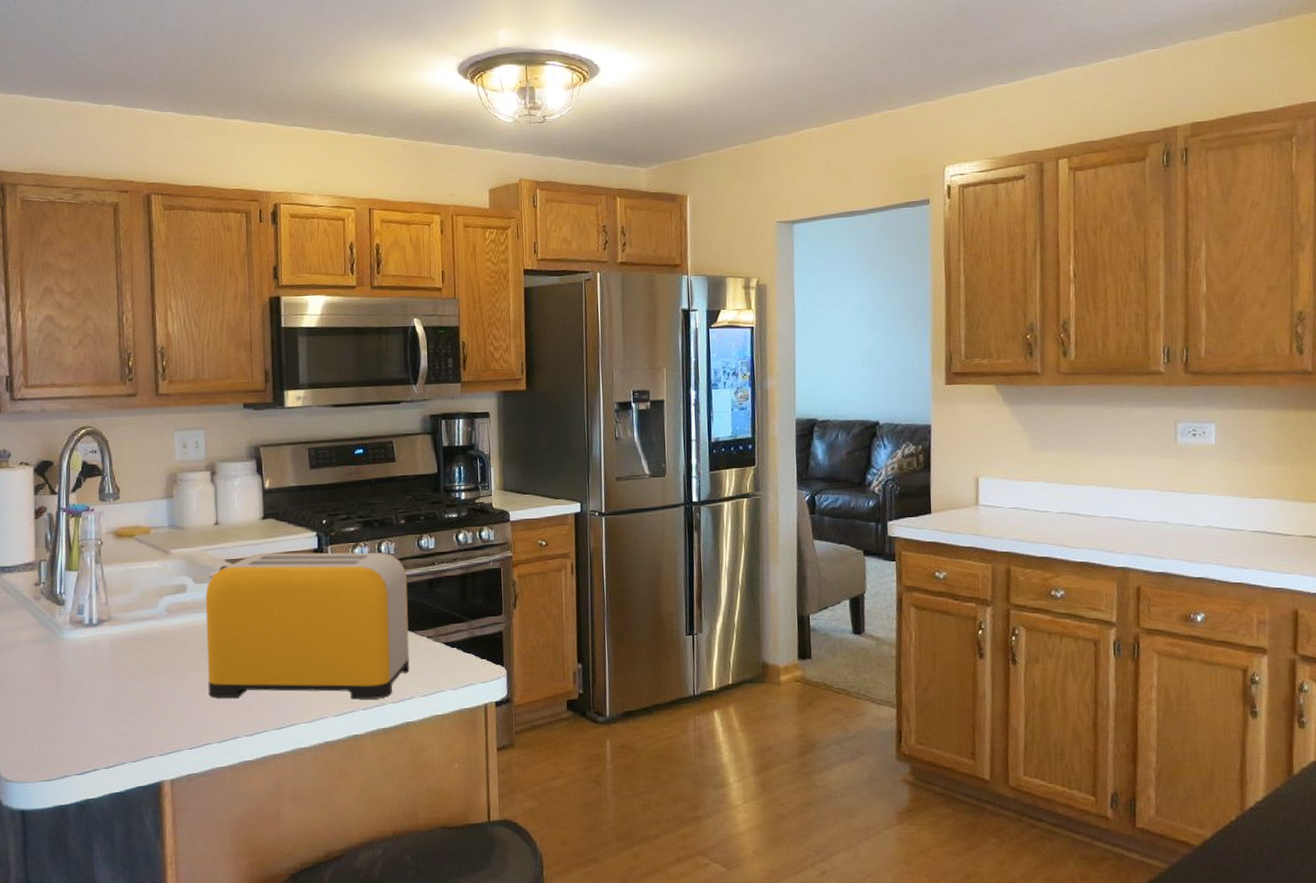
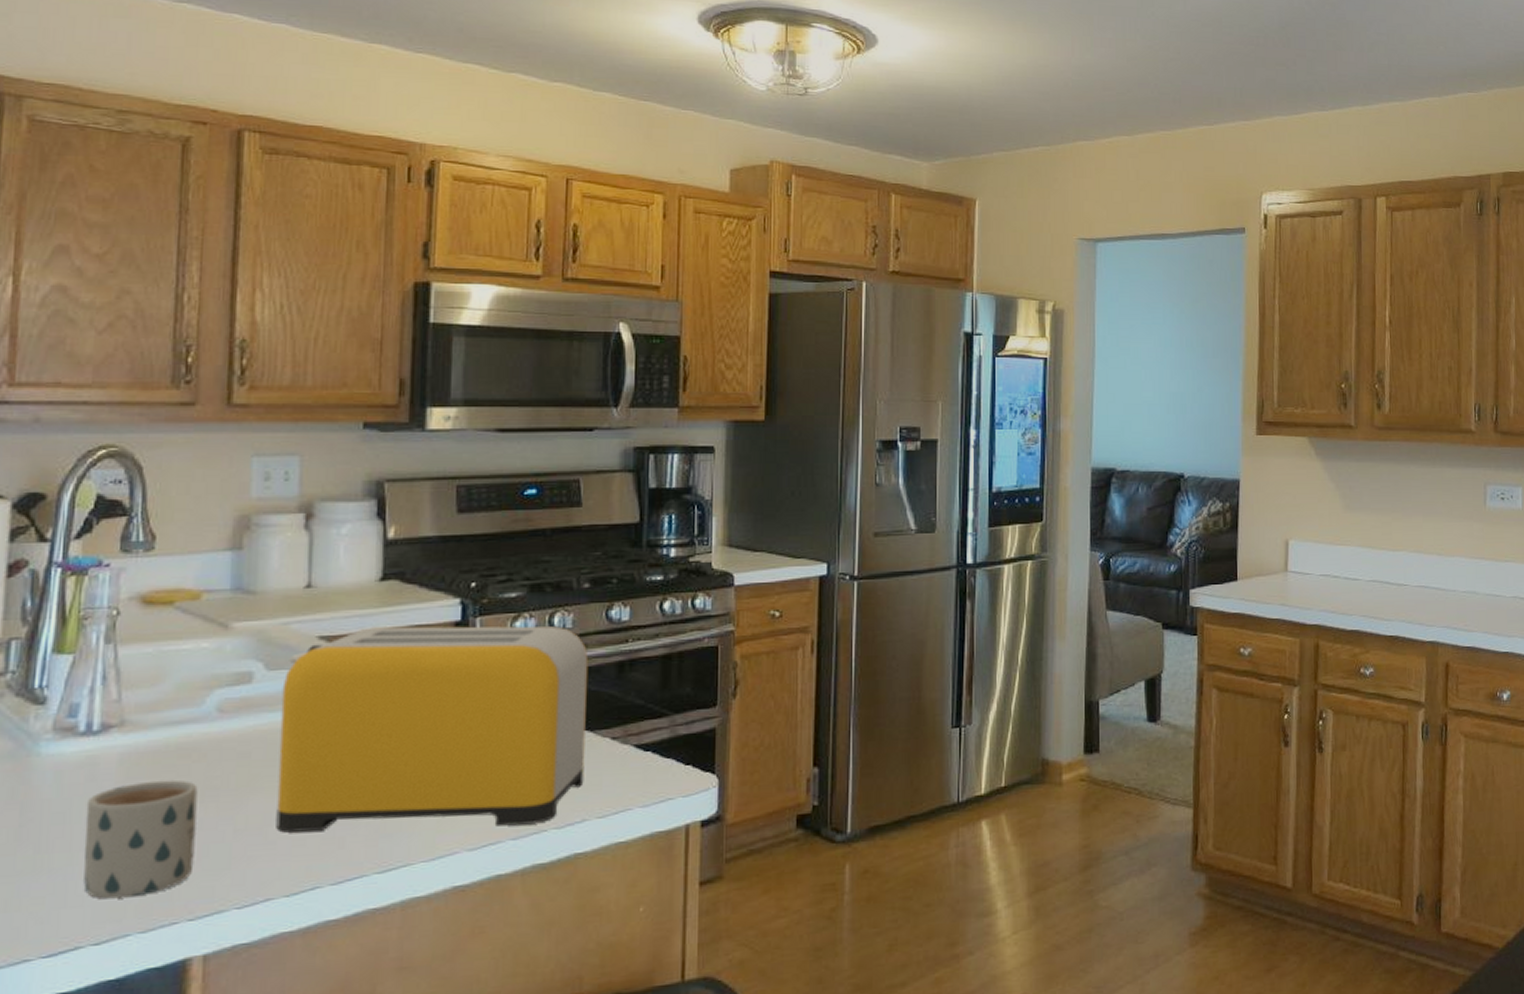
mug: none [93,658,160,738] -> present [83,779,198,899]

